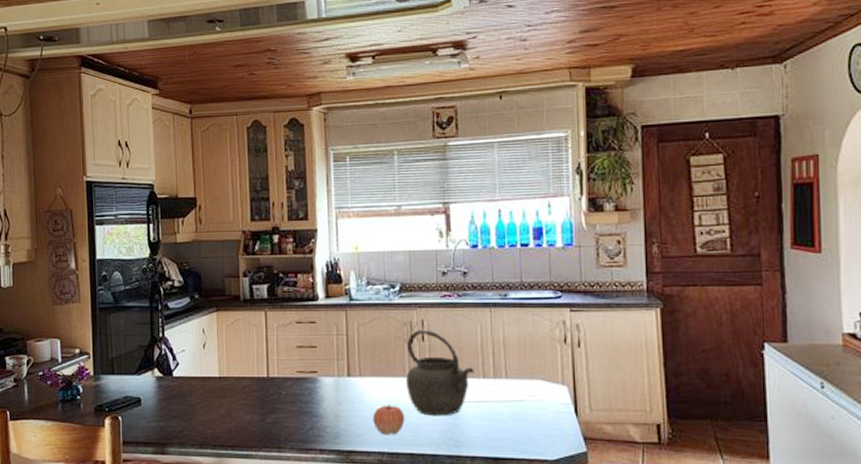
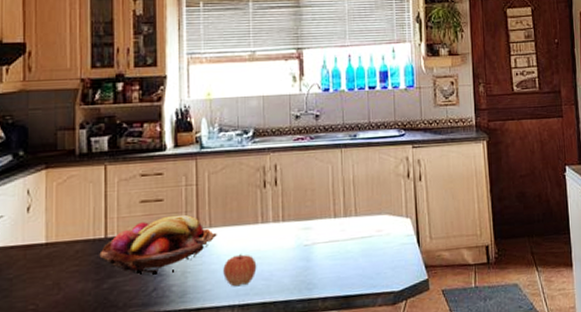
fruit basket: none [263,362,367,414] -> present [99,214,217,274]
kettle: present [405,330,475,416] -> none [258,174,326,262]

